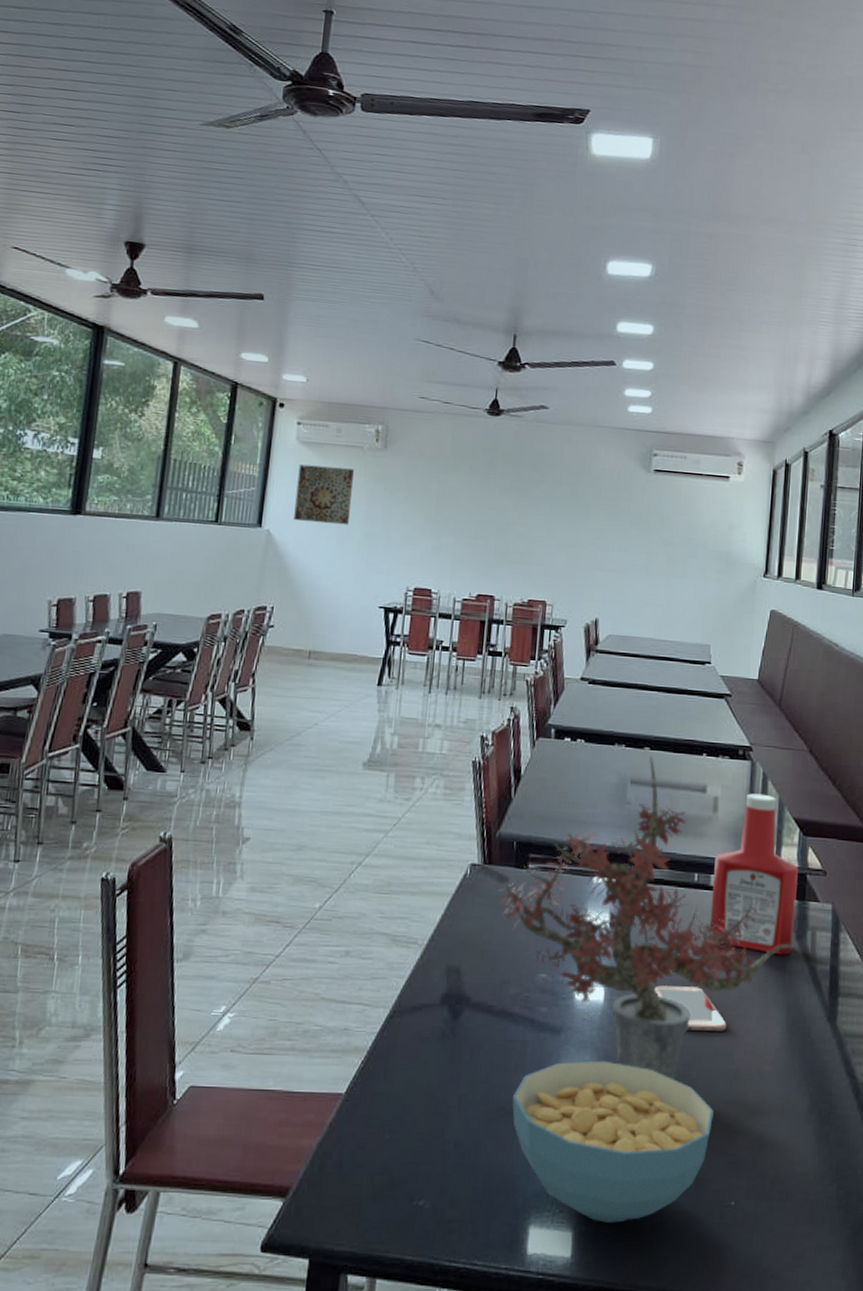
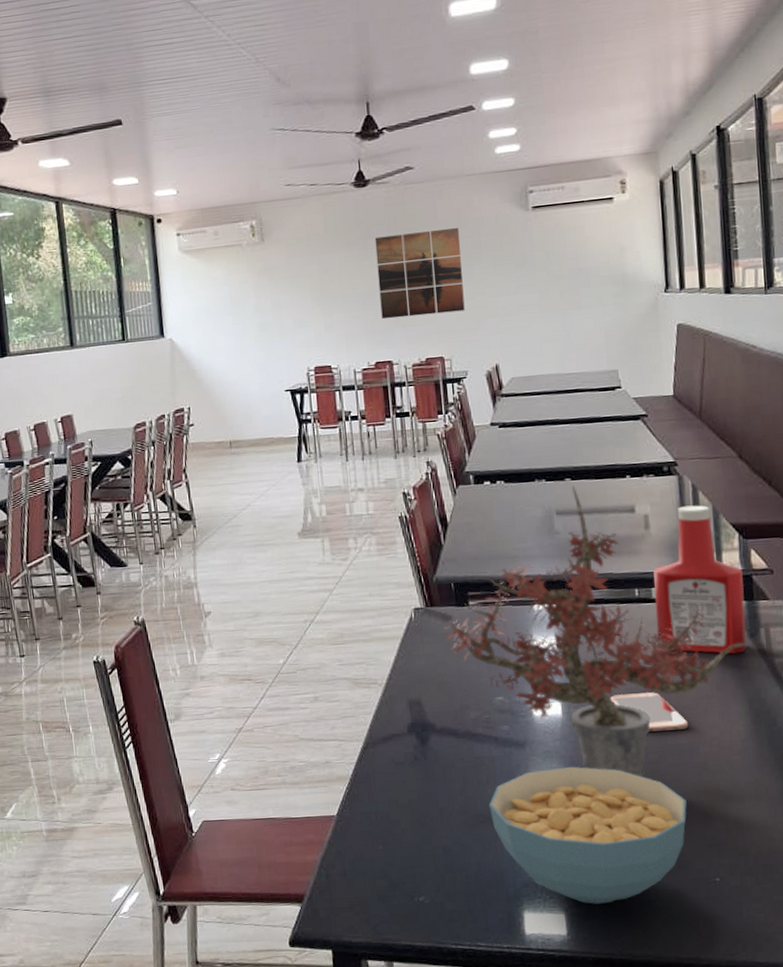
wall art: present [294,464,355,525] -> none [186,267,242,326]
wall art: none [491,468,582,559] -> present [374,227,465,320]

